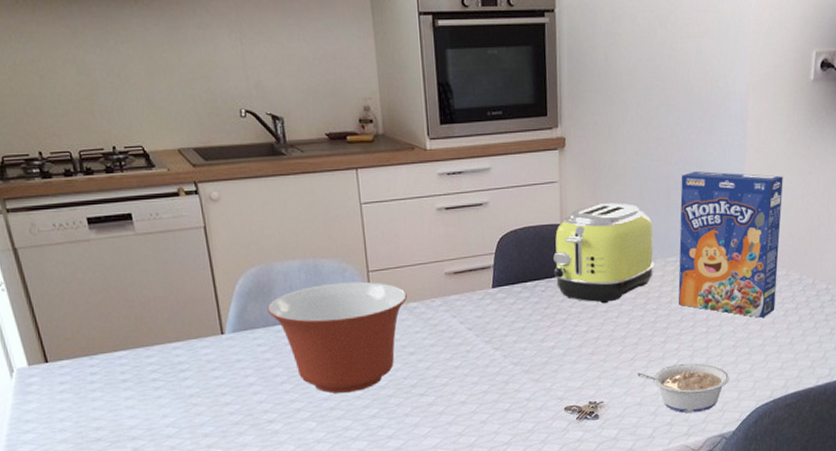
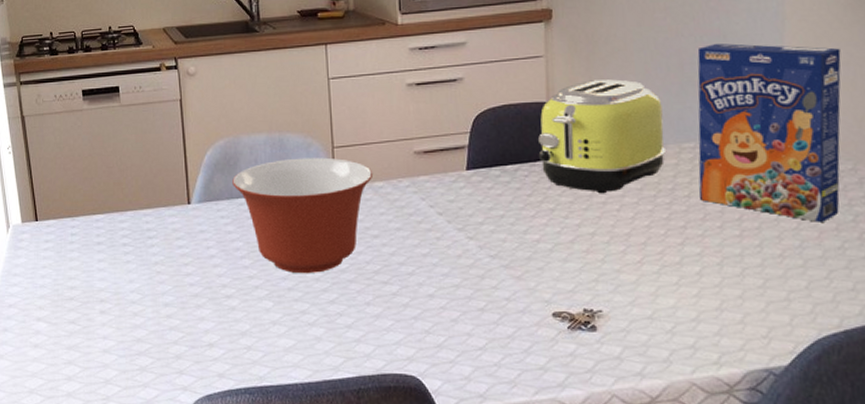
legume: present [636,363,730,413] -> none [645,273,777,337]

